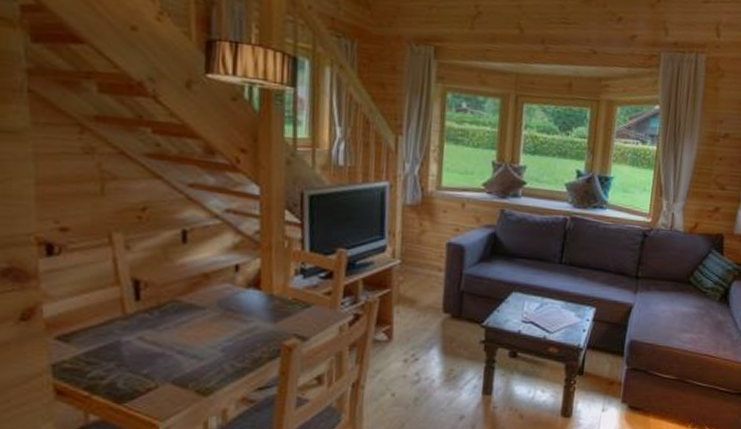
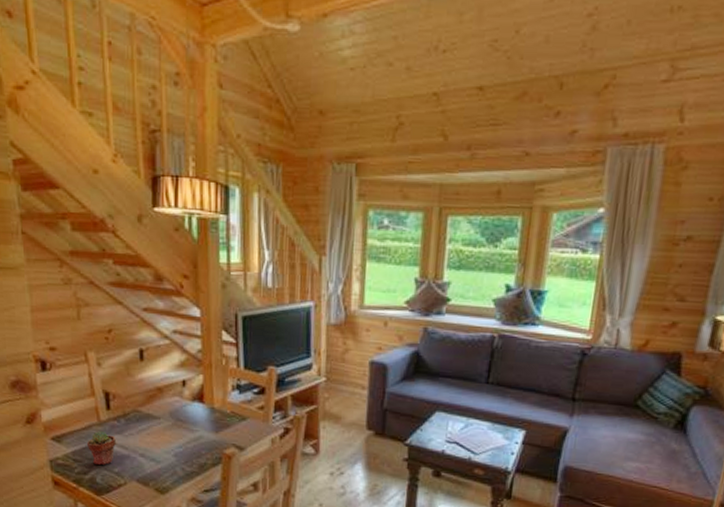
potted succulent: none [107,326,146,368] -> present [88,431,116,466]

